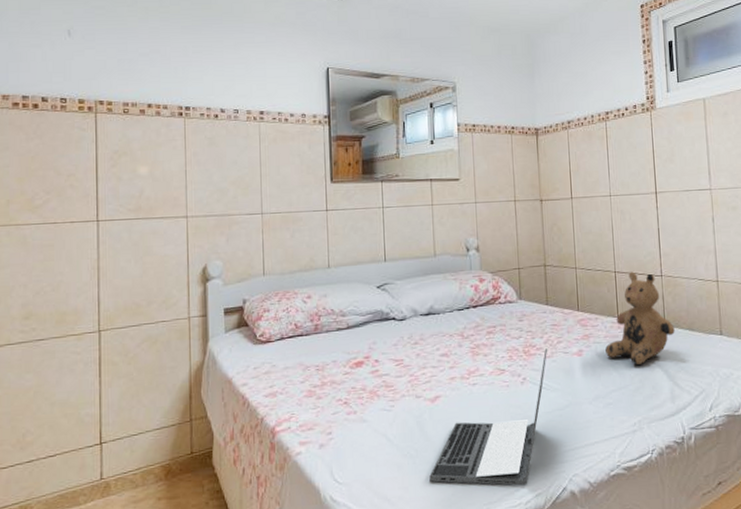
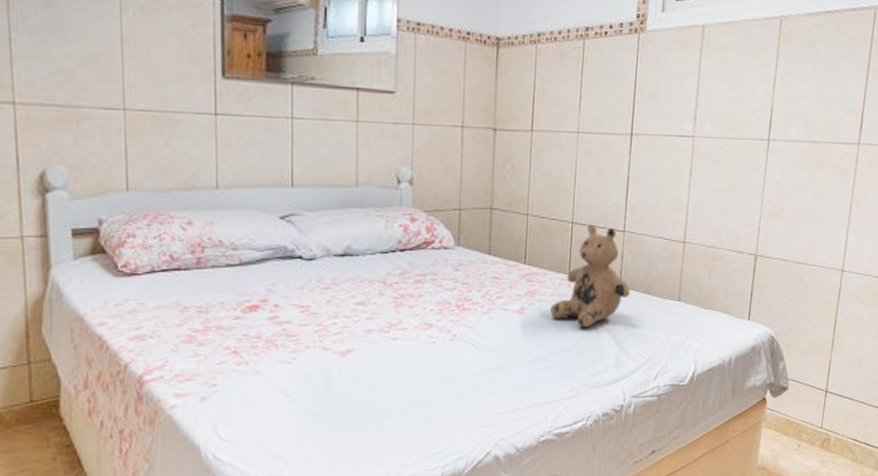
laptop: present [429,348,547,486] -> none [334,303,484,449]

